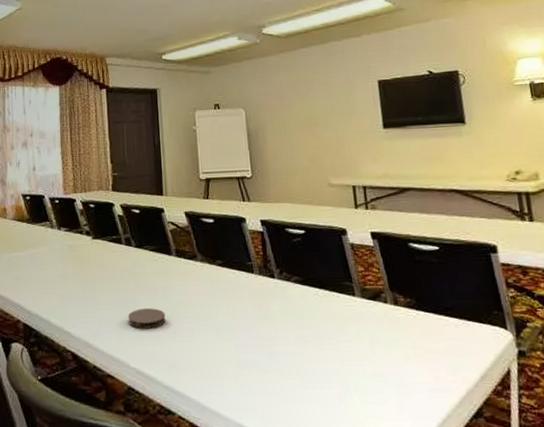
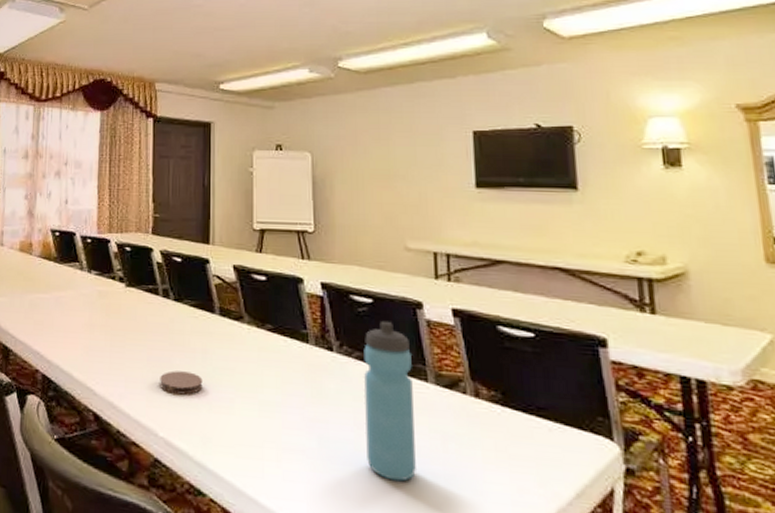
water bottle: none [300,247,351,383] -> present [363,320,416,482]

